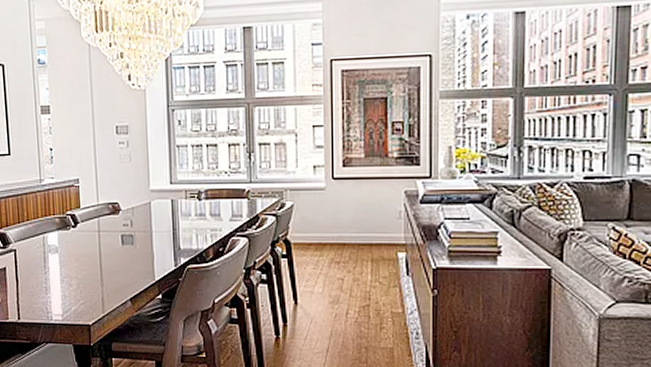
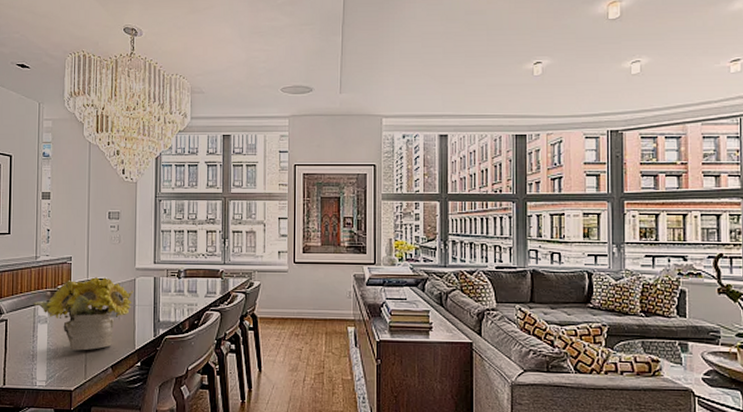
sunflower: none [40,201,150,283] -> present [32,277,134,351]

